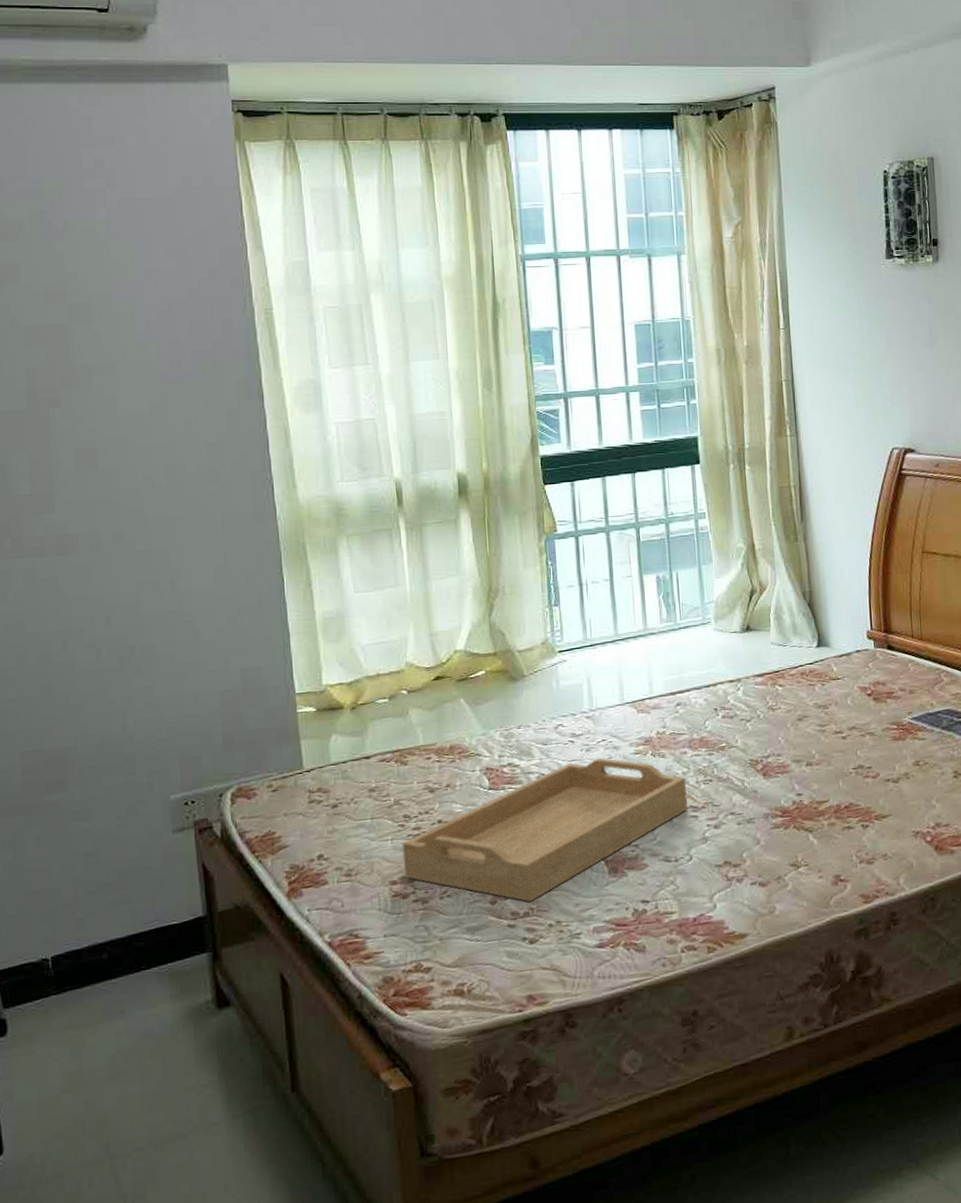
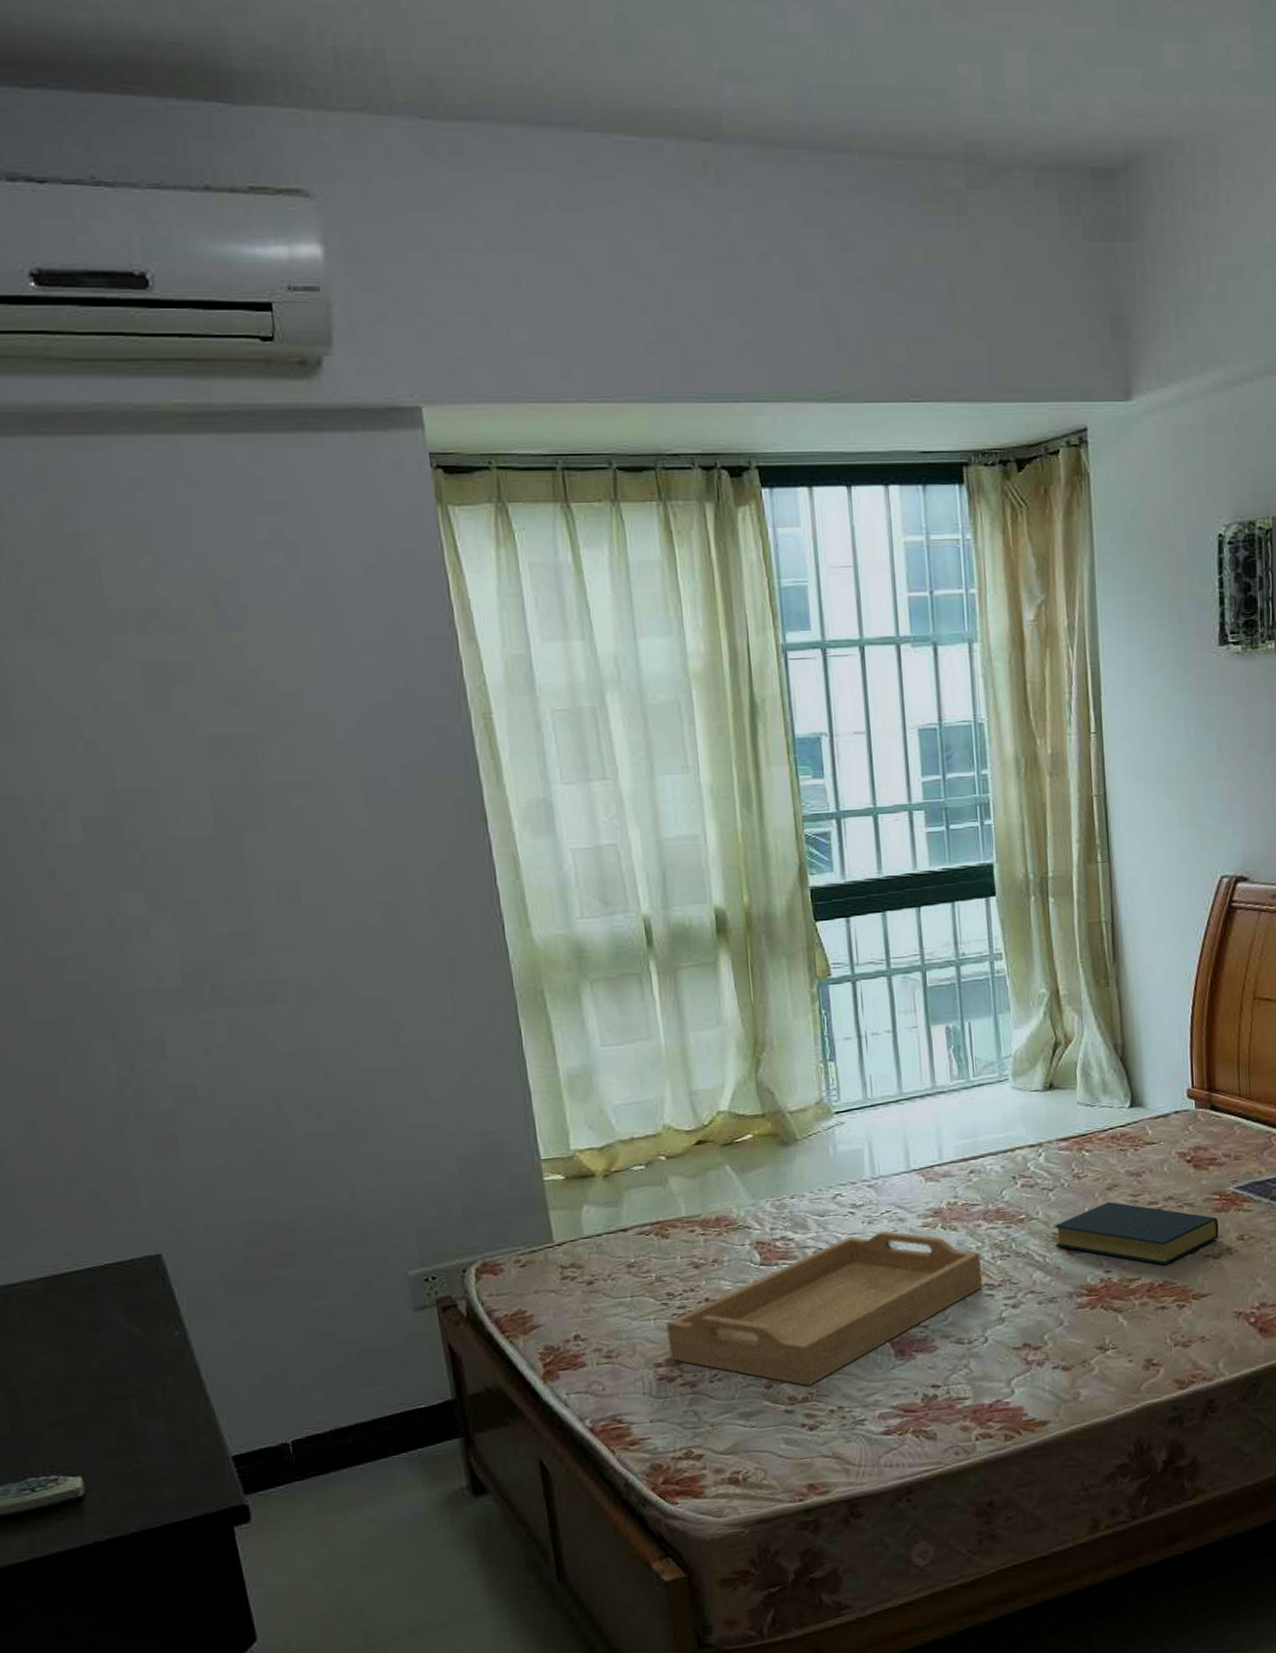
hardback book: none [751,731,897,789] -> present [1054,1202,1219,1265]

